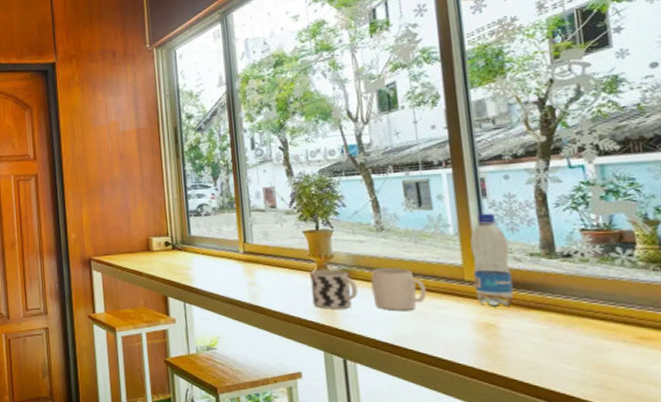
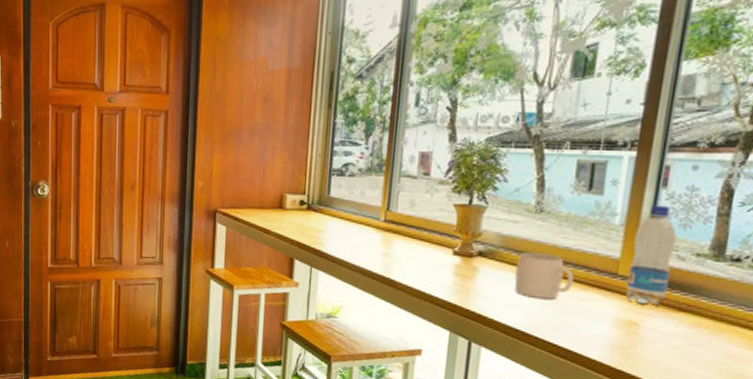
cup: present [310,269,358,309] -> none [448,247,501,291]

